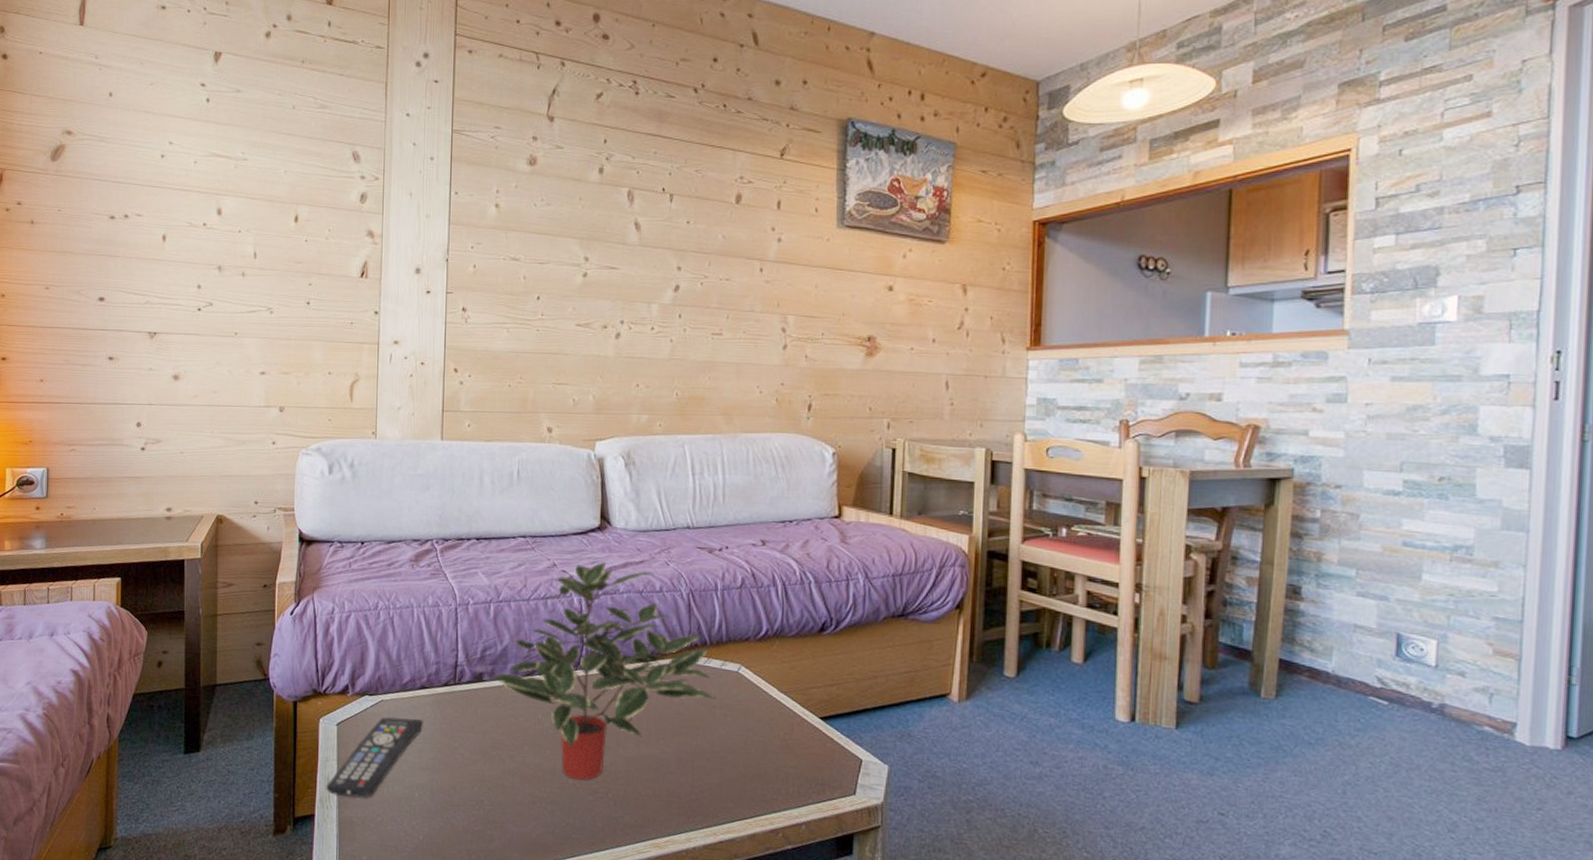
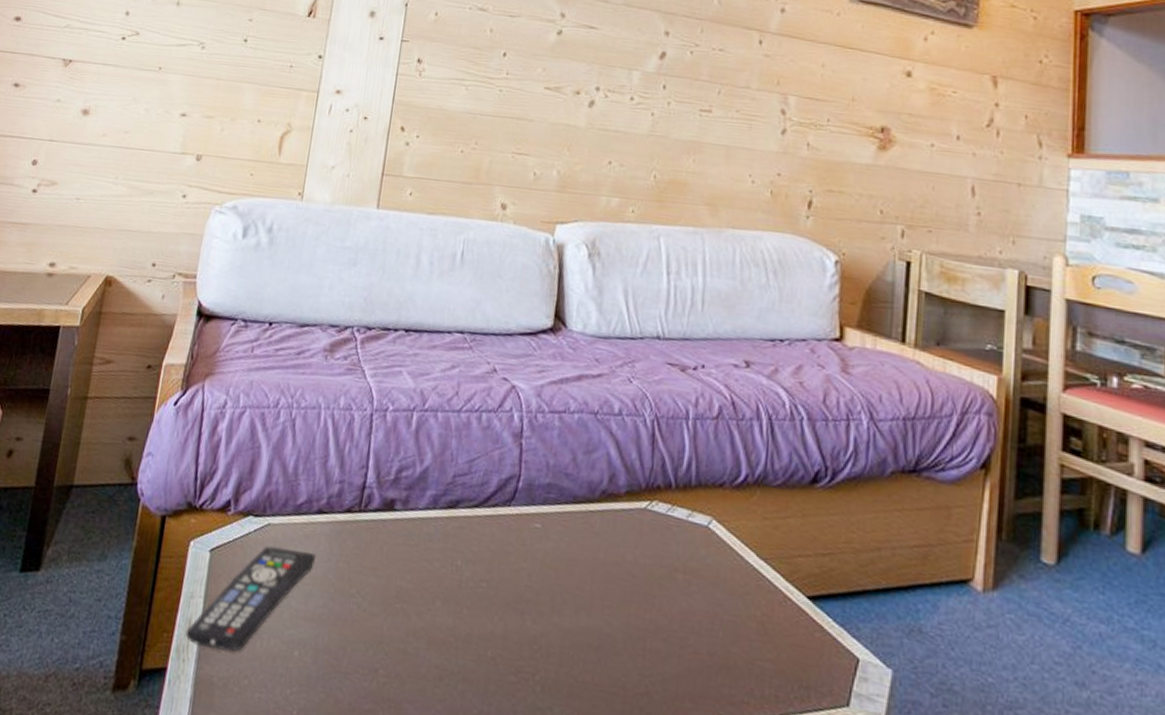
potted plant: present [492,562,716,781] -> none [405,371,679,654]

